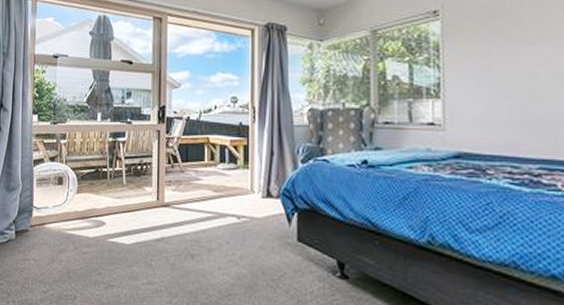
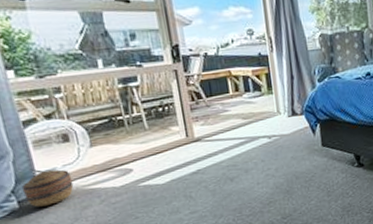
basket: none [20,208,58,242] -> present [21,169,74,208]

